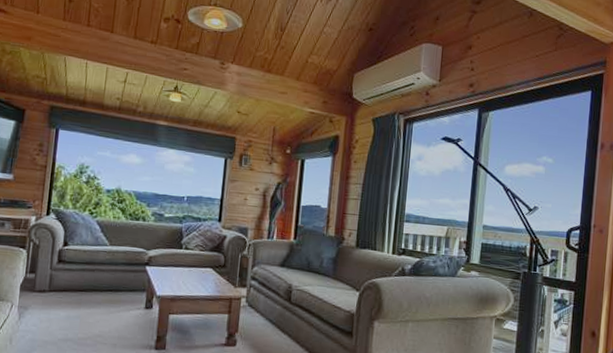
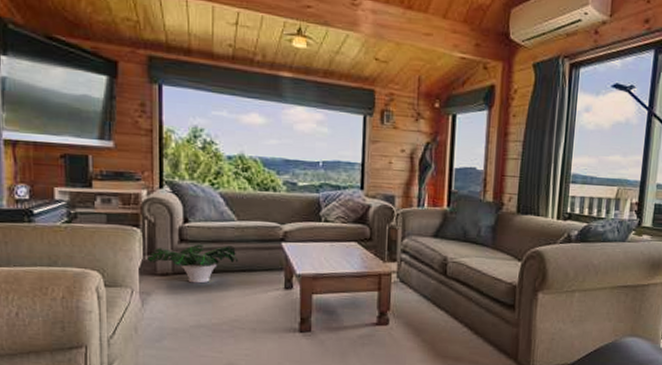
potted plant: none [28,265,107,301] -> present [147,244,239,284]

